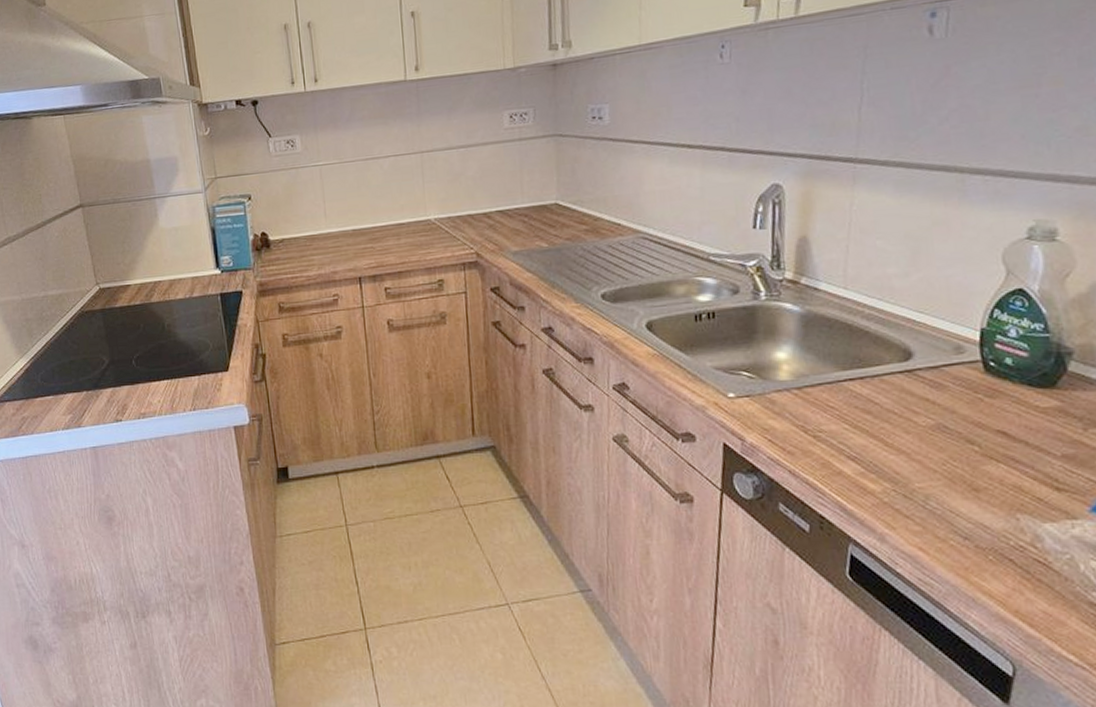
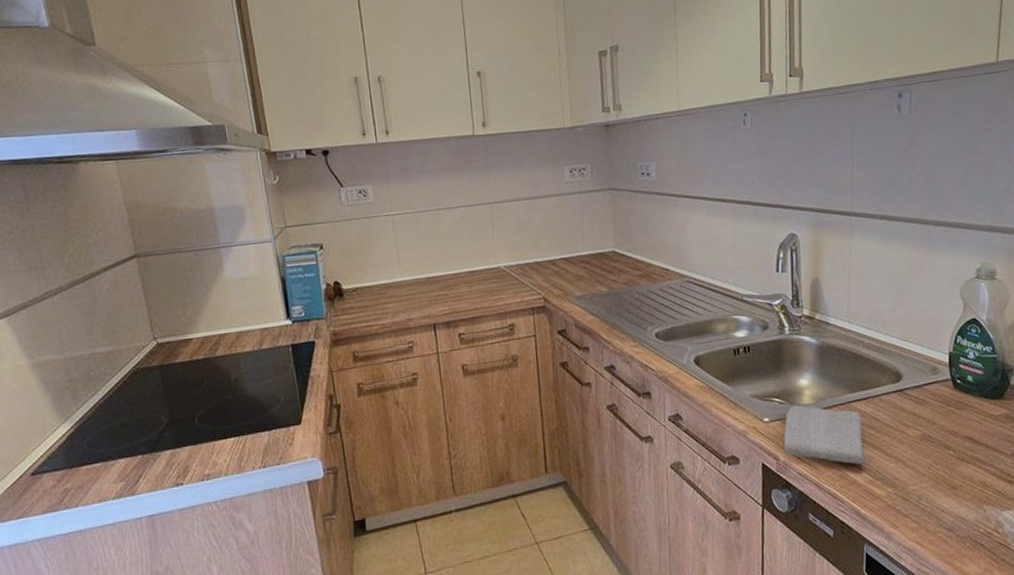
washcloth: none [750,381,856,453] -> present [783,405,864,465]

